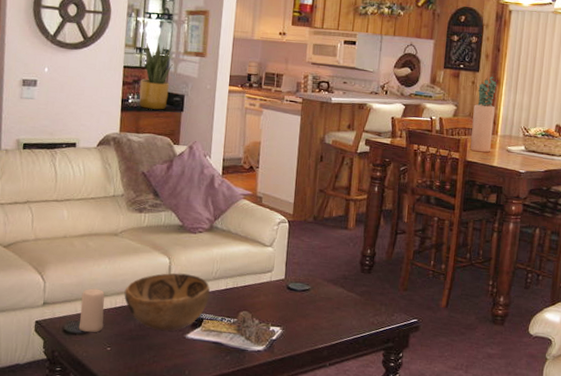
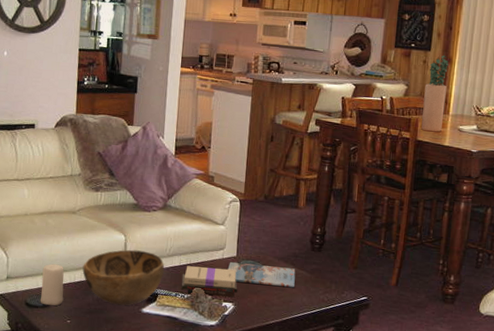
planter: present [139,43,173,110] -> none [94,25,126,92]
books: none [227,289,286,322] -> present [181,266,238,298]
magazine: none [275,284,345,311] -> present [227,261,296,288]

